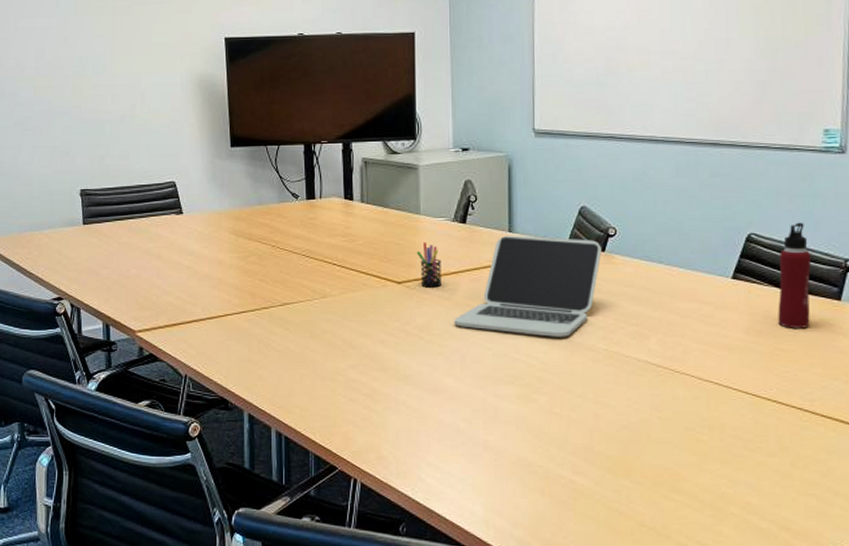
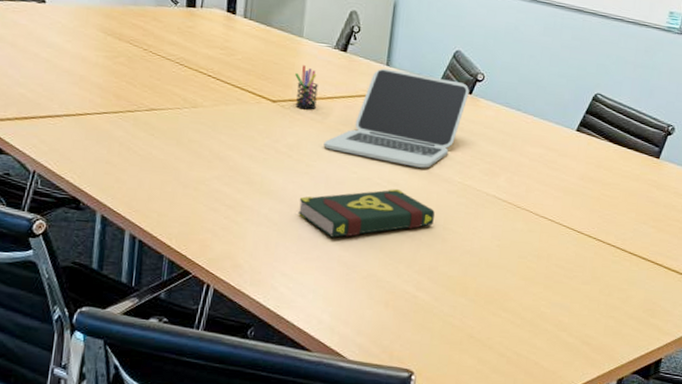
book: none [436,362,582,421] -> present [297,188,435,238]
water bottle: present [778,222,812,328] -> none [607,89,643,179]

